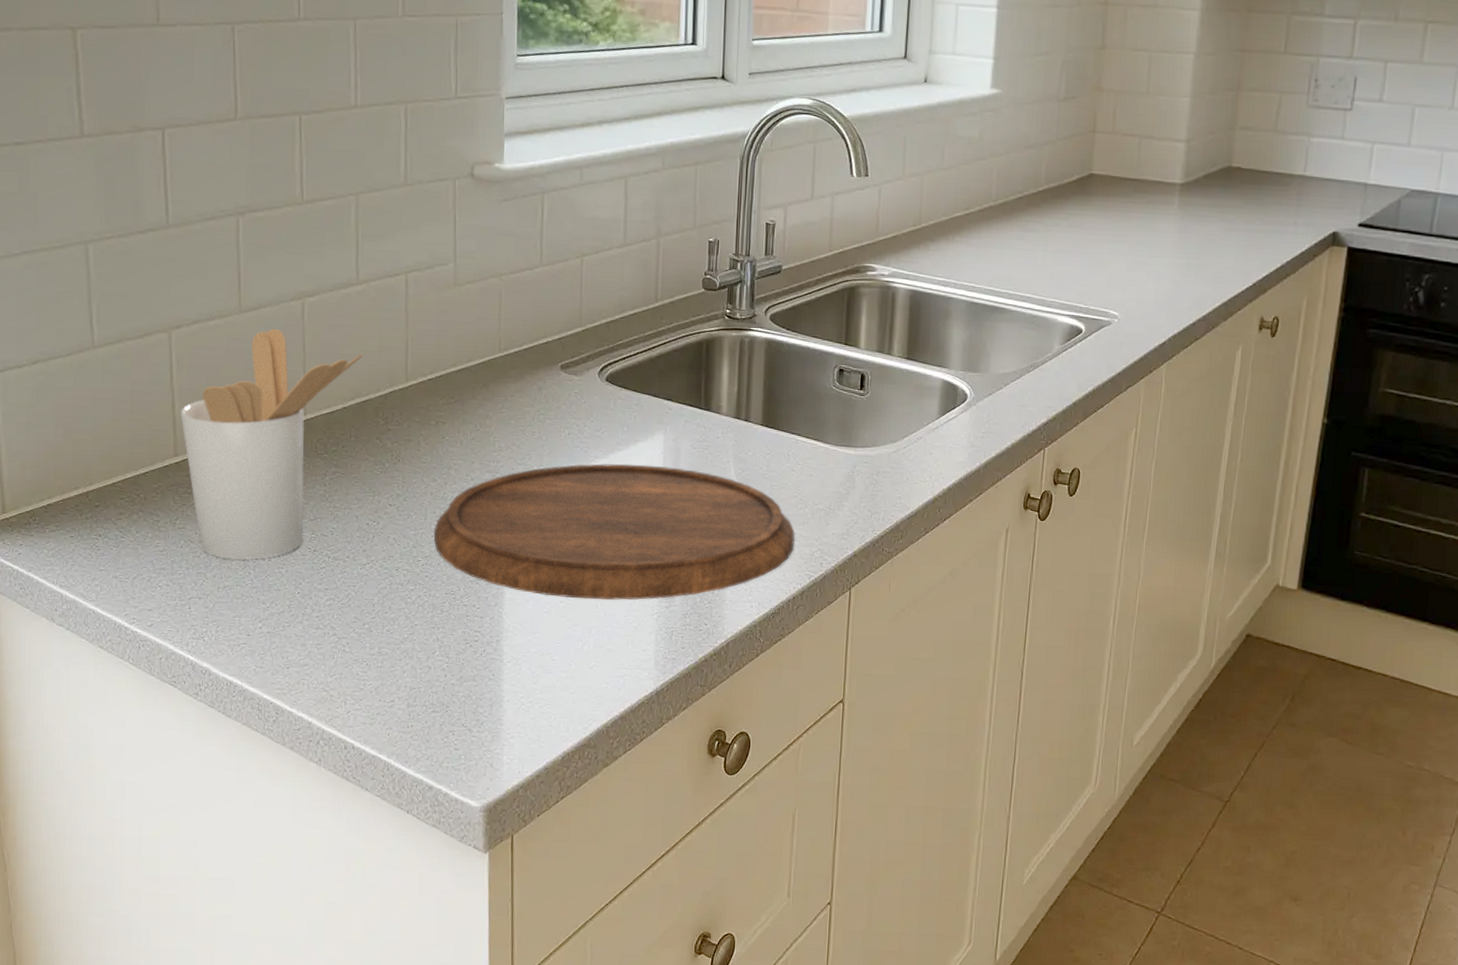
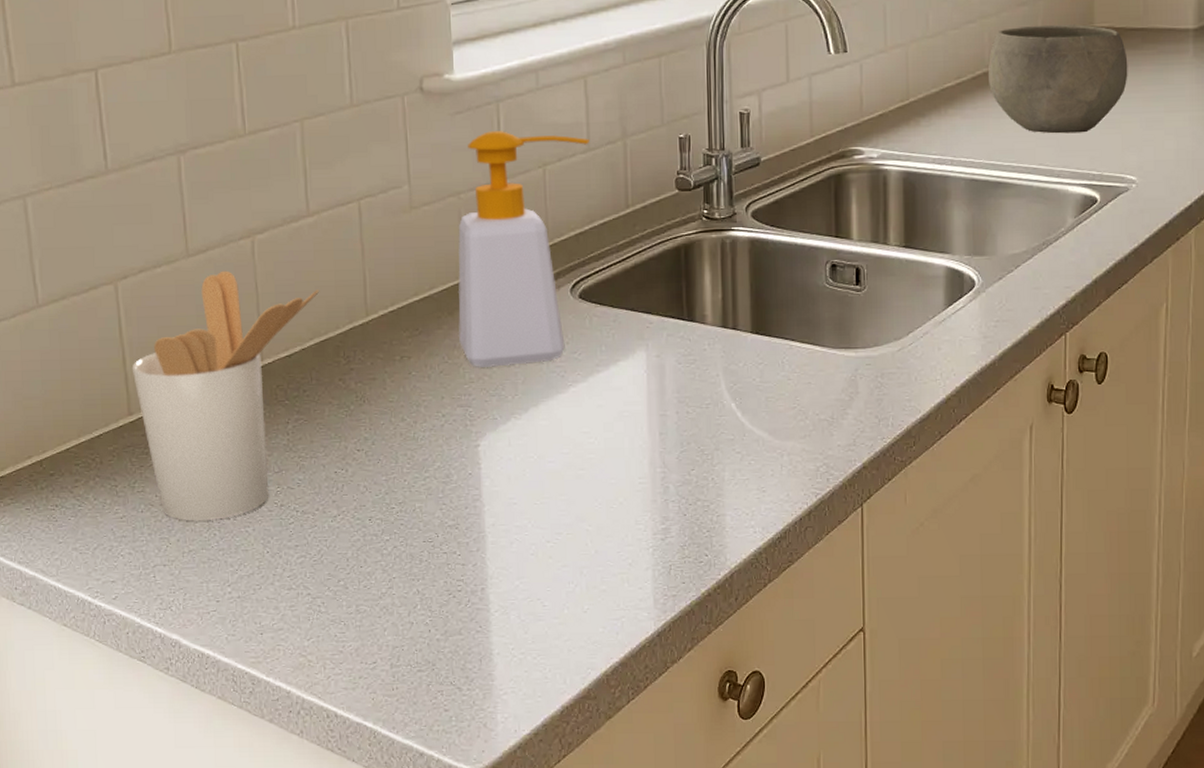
cutting board: present [433,463,796,601] -> none [406,385,798,537]
soap bottle: none [491,220,626,439] -> present [457,131,589,368]
bowl: none [993,167,1120,269] -> present [987,24,1128,134]

